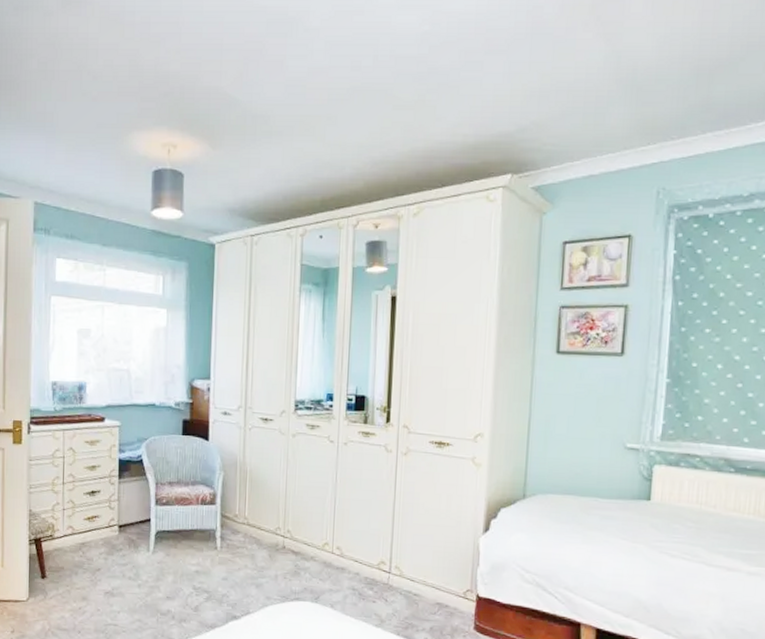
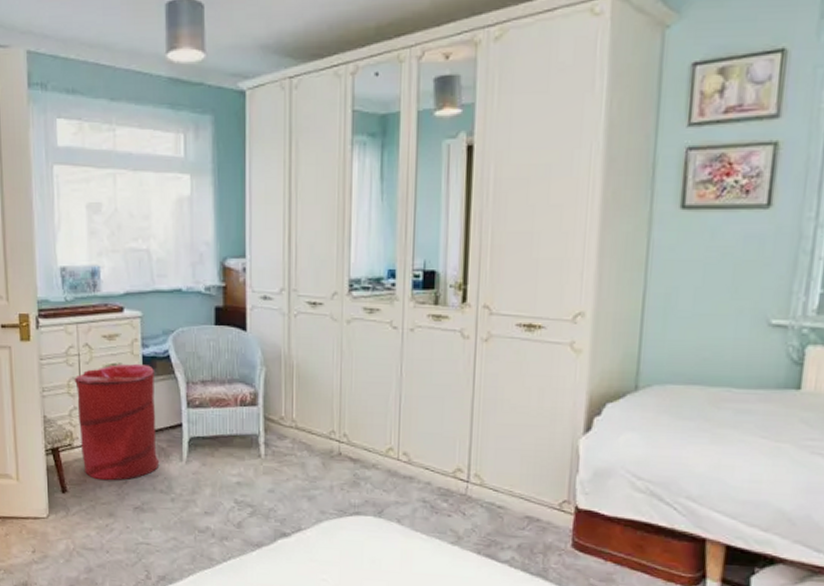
laundry hamper: none [58,466,130,569] -> present [74,363,160,481]

